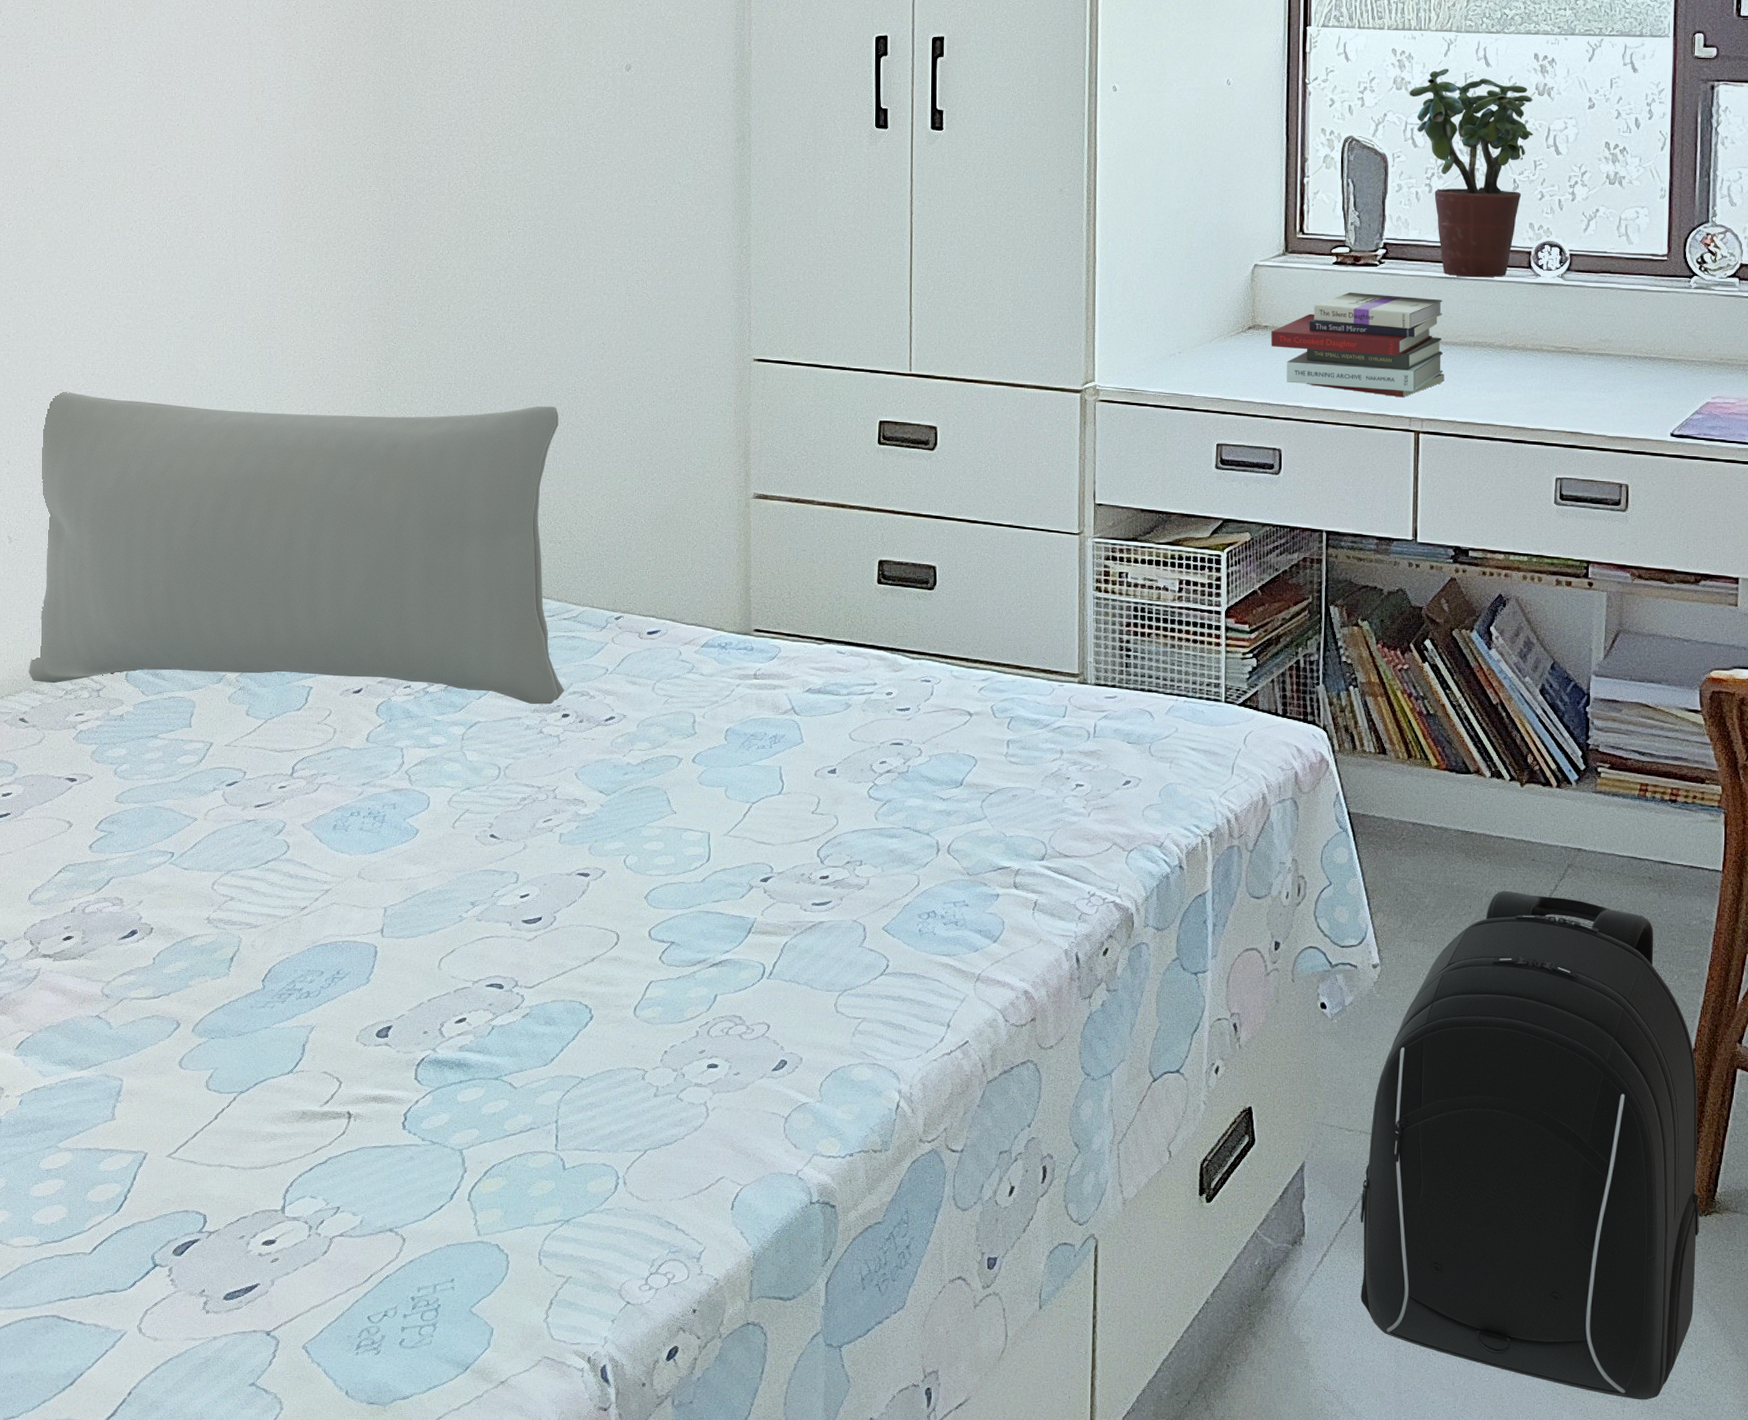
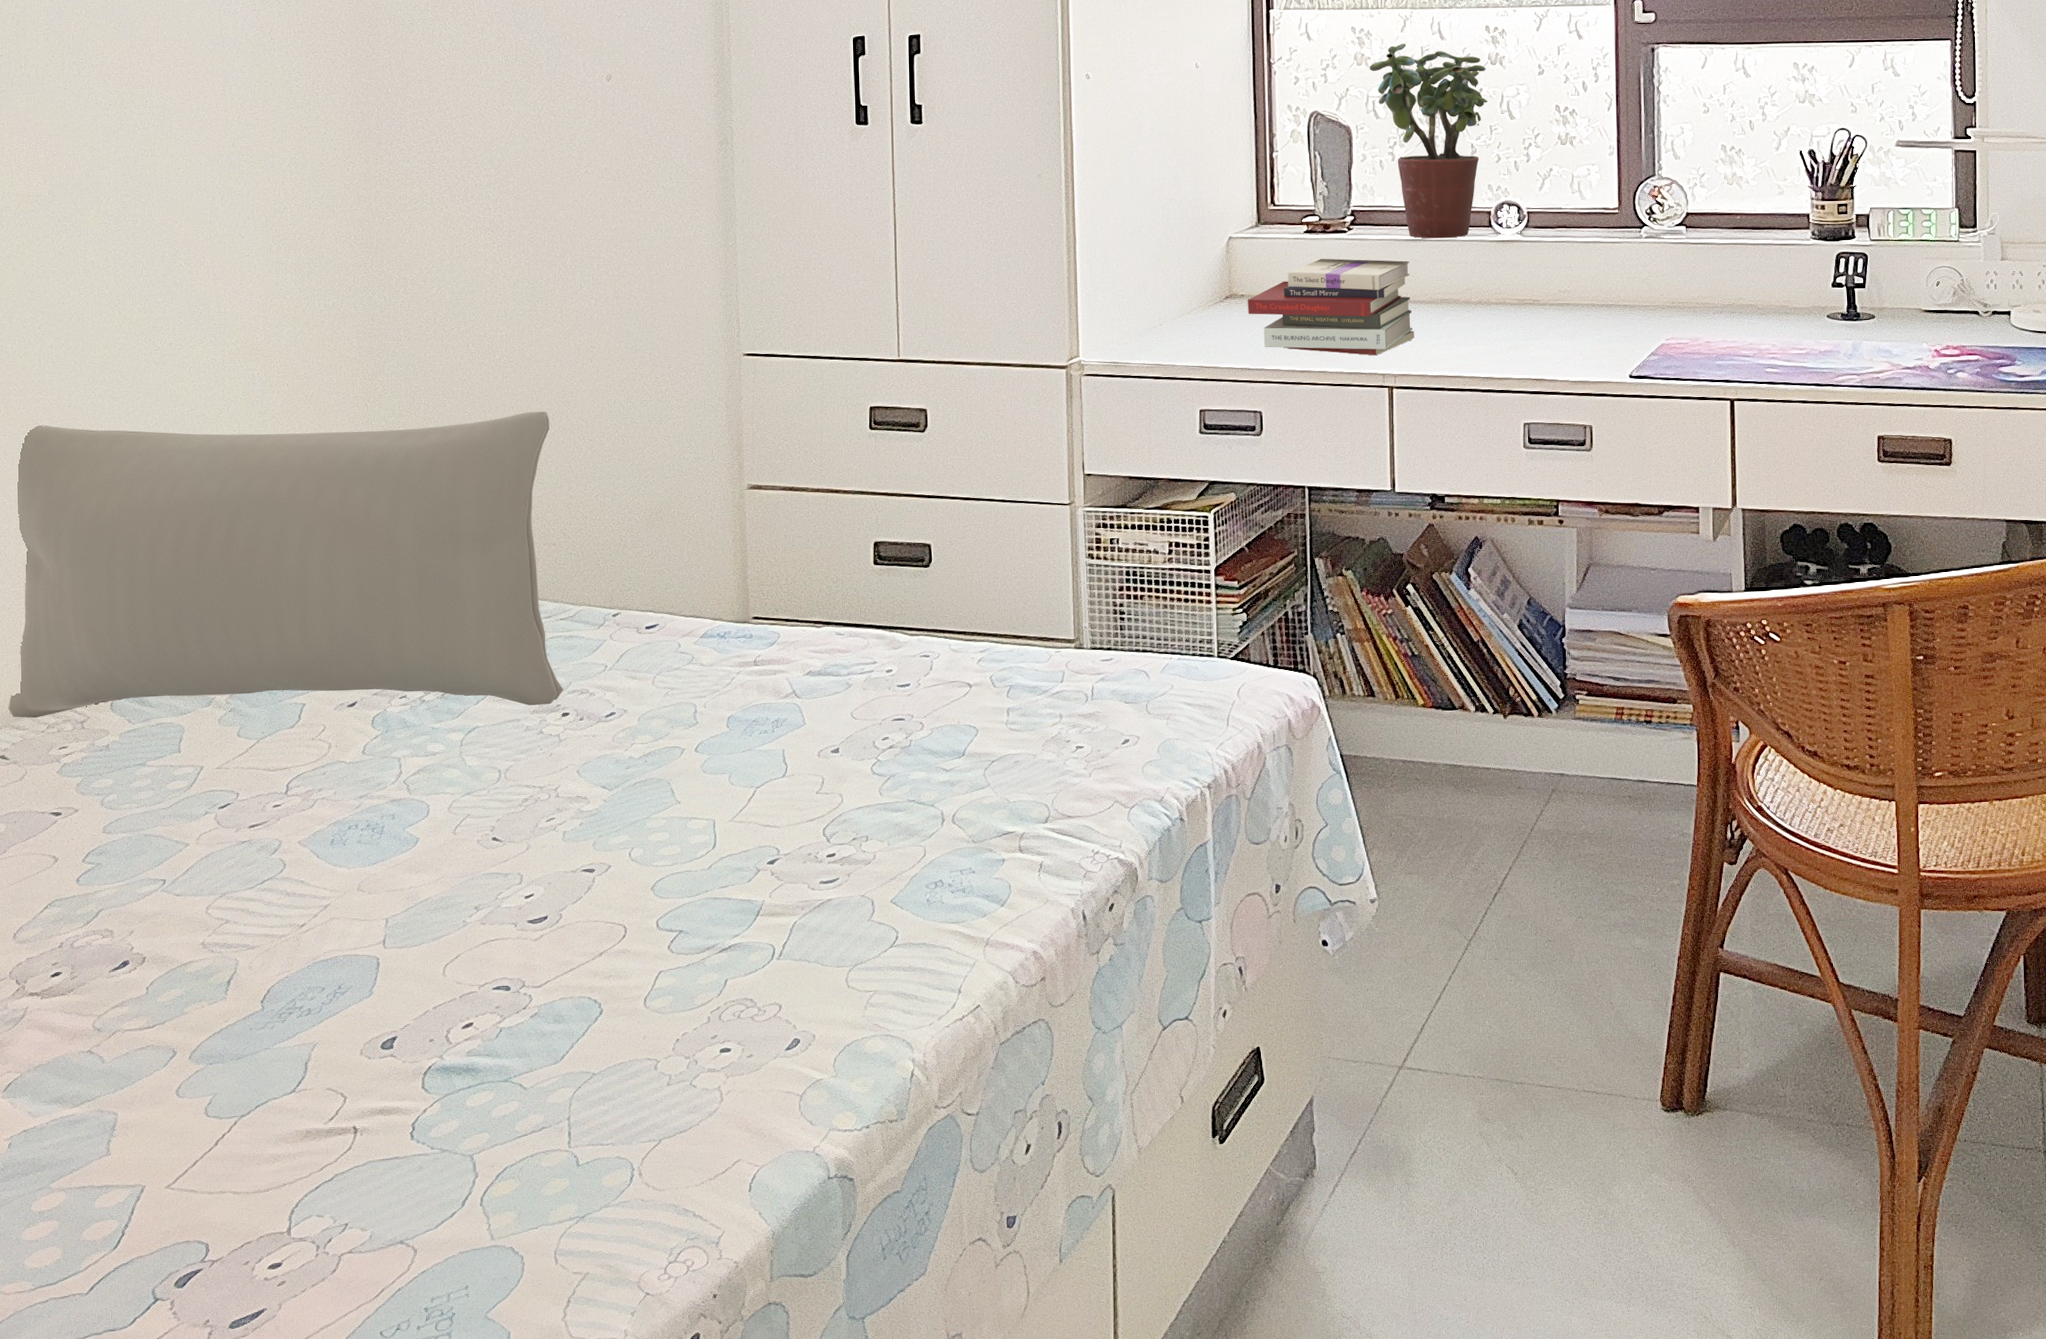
backpack: present [1360,890,1700,1401] -> none [1369,818,1692,1299]

